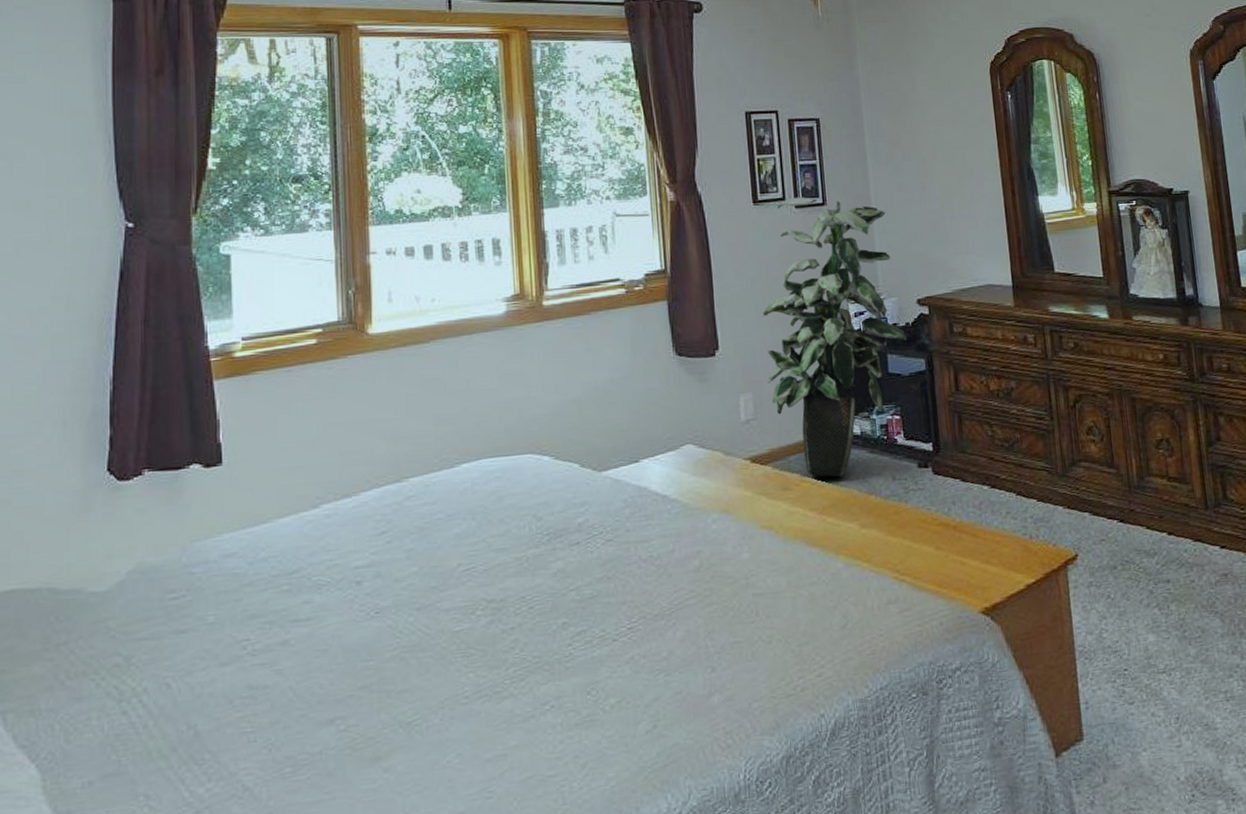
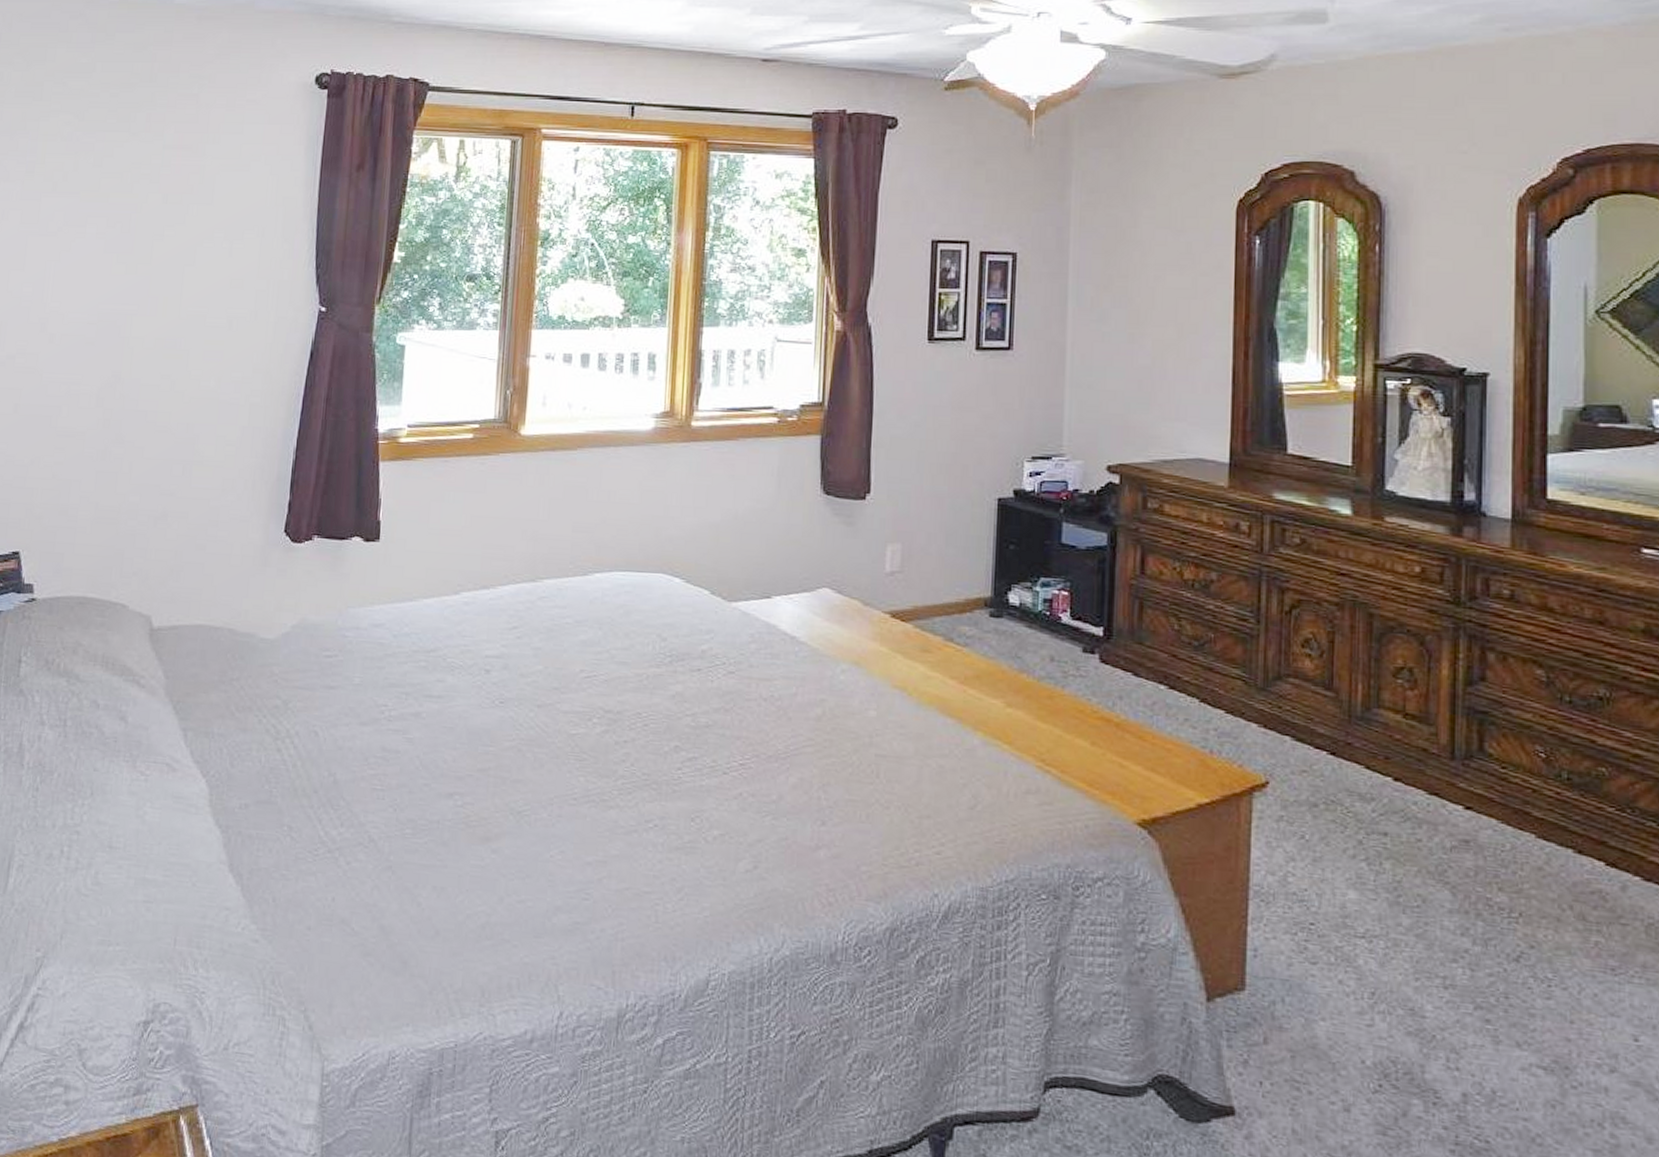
indoor plant: present [762,197,908,478] -> none [920,338,1089,649]

